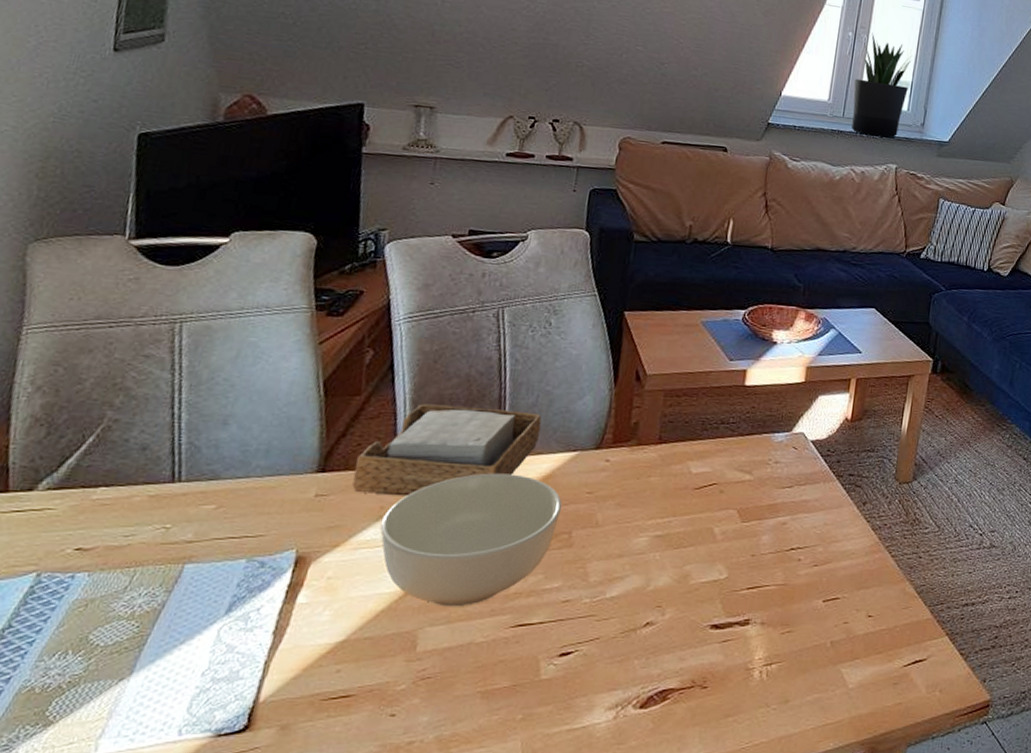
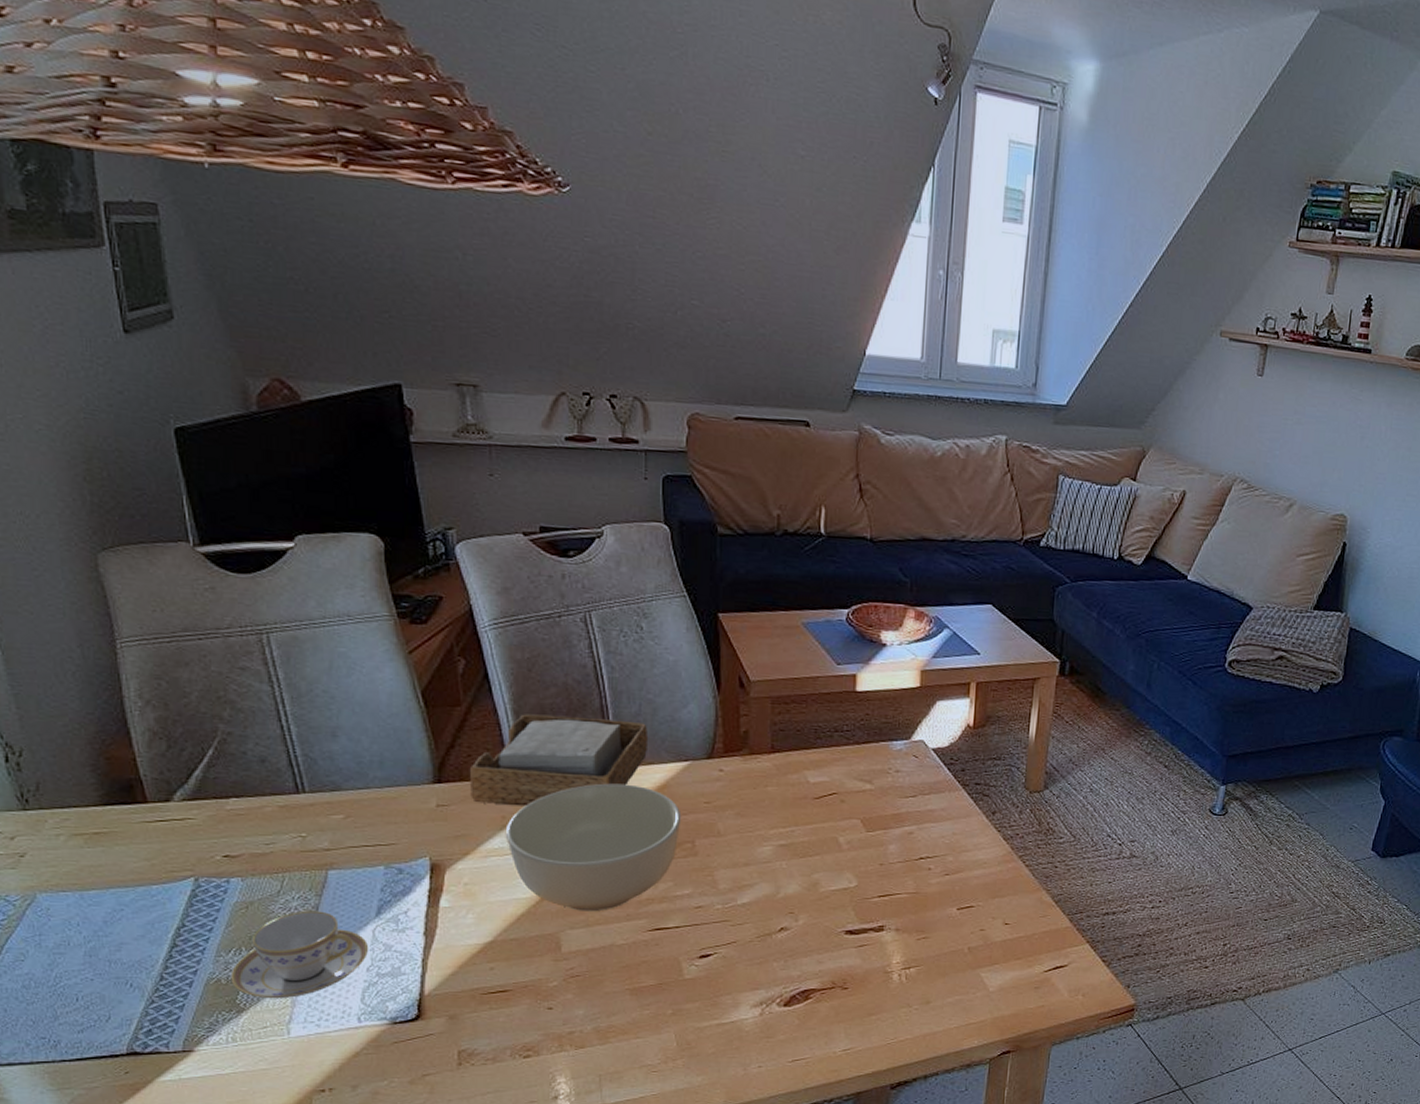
teacup: none [46,608,210,710] -> present [230,910,369,999]
planter: present [851,32,912,138] -> none [949,269,1018,403]

